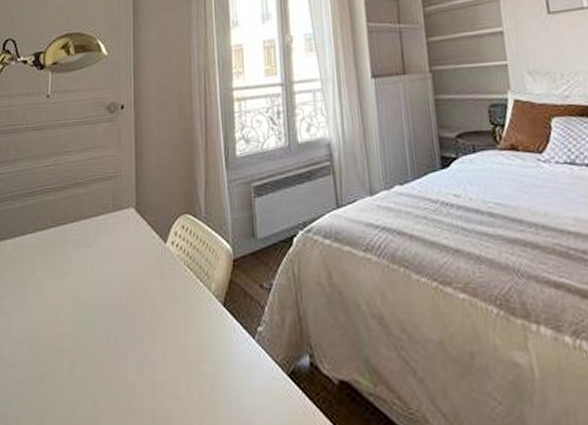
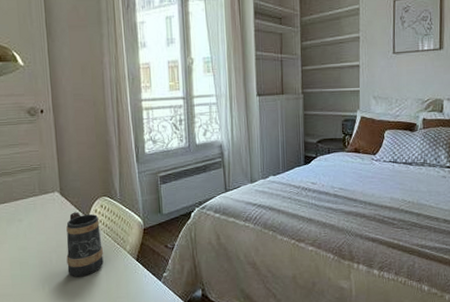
mug: none [138,234,184,327] -> present [66,212,104,277]

